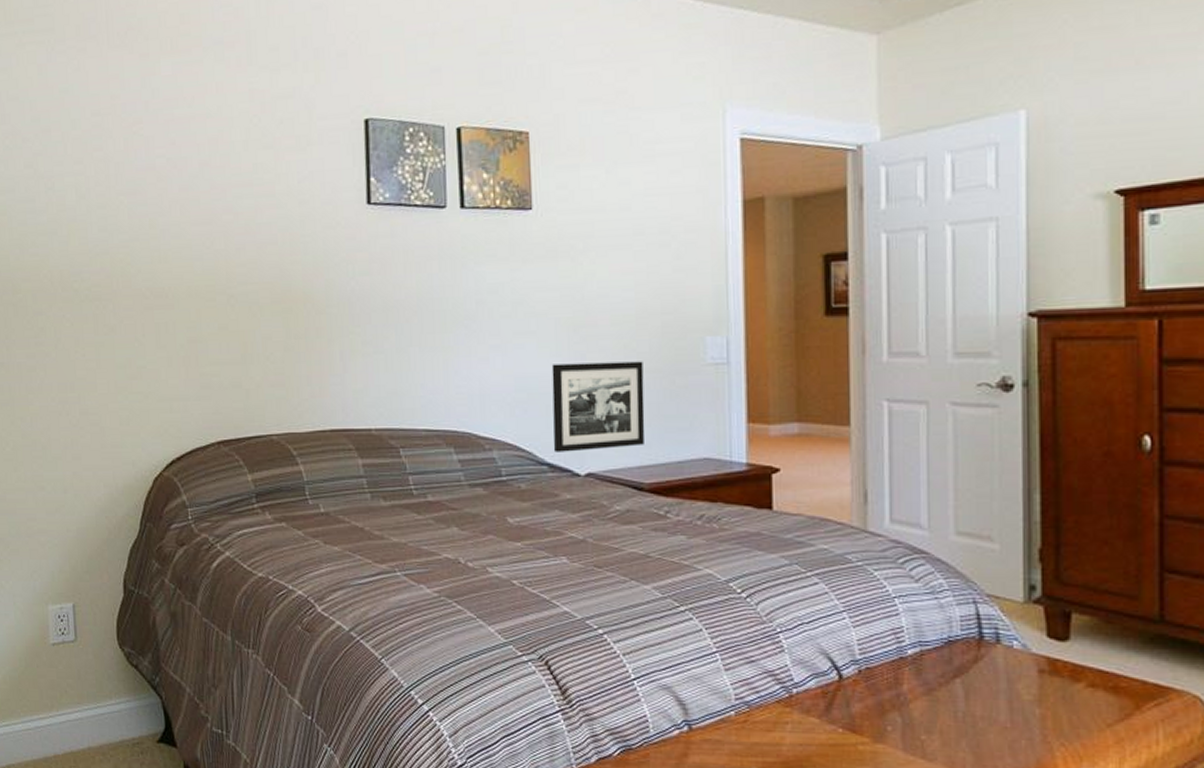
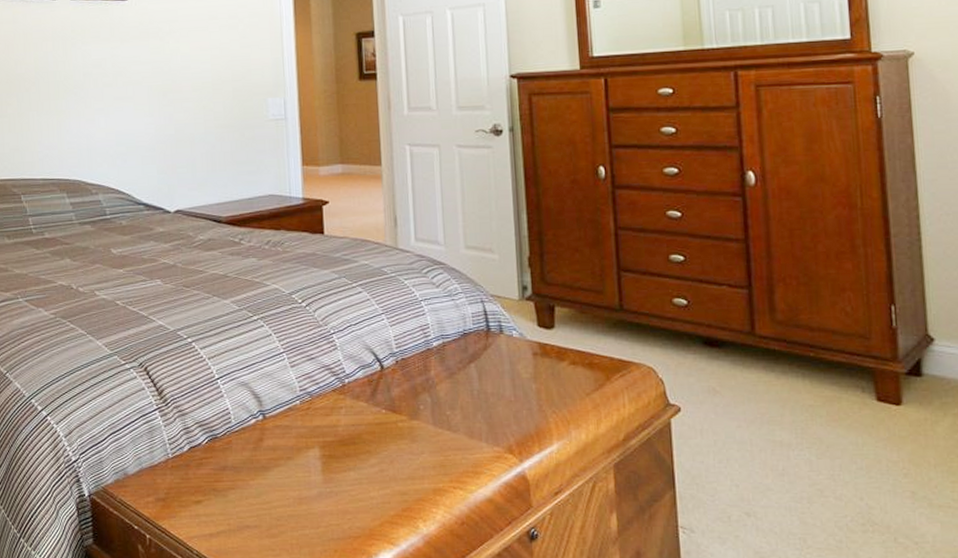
picture frame: present [551,361,645,452] -> none [146,119,222,194]

